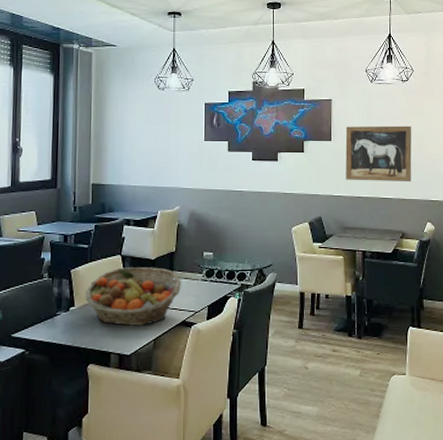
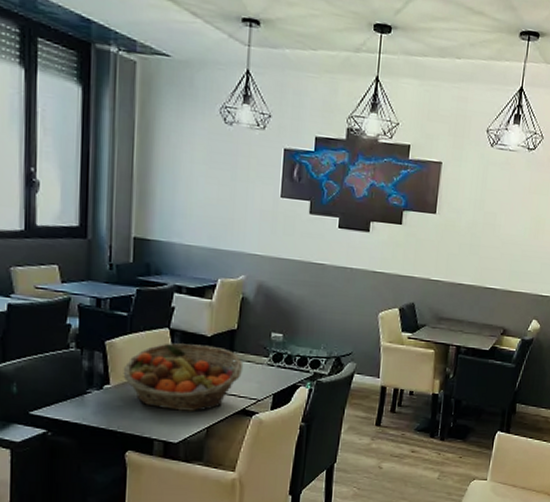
wall art: present [345,125,412,182] -> none [448,198,532,273]

